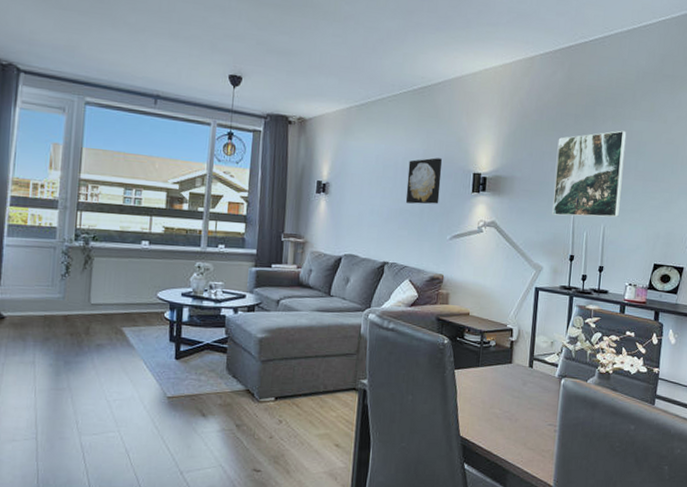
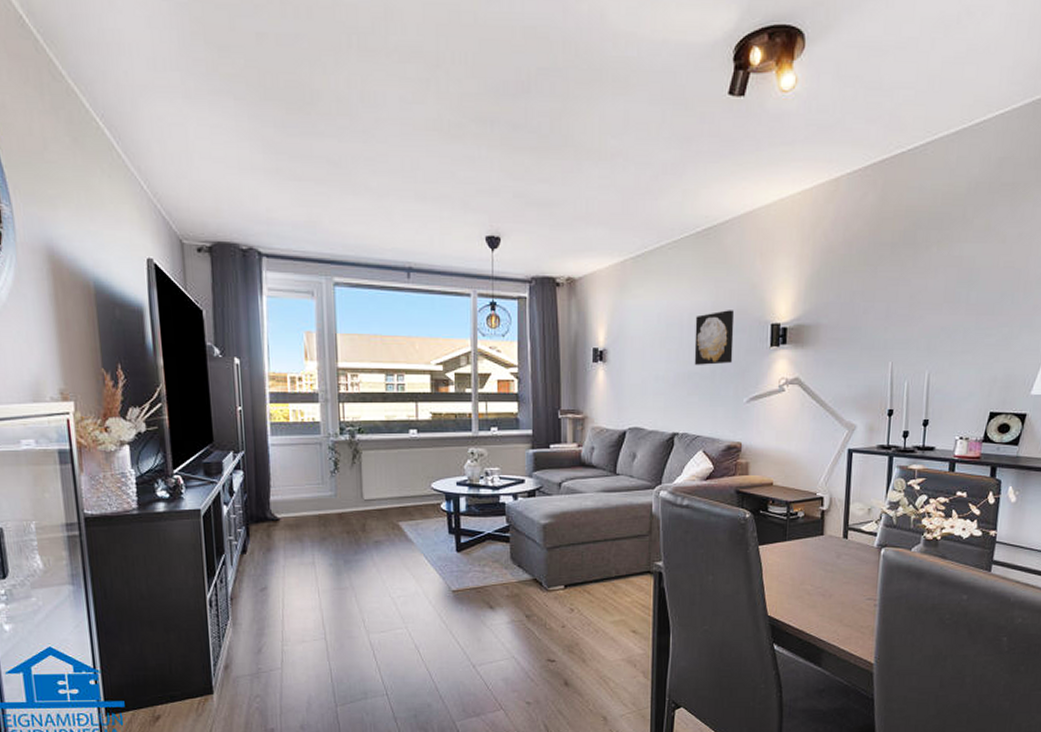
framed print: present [552,130,627,218] -> none [866,257,956,365]

